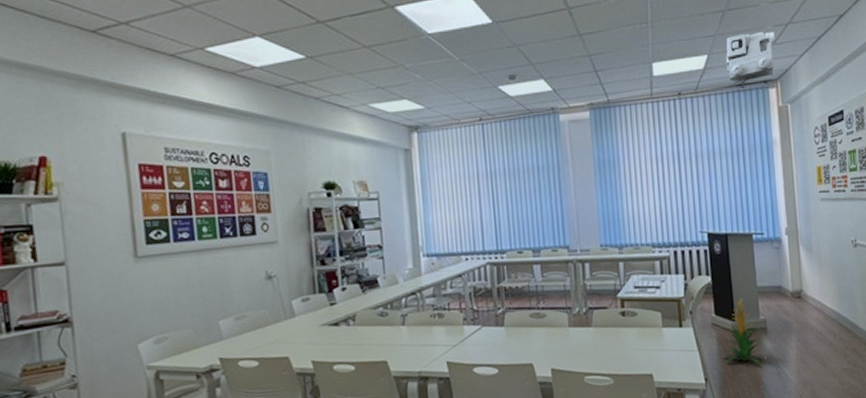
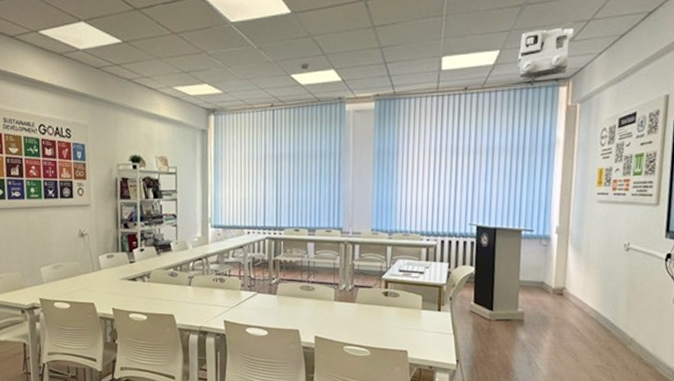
indoor plant: present [721,297,765,364] -> none [475,289,518,352]

